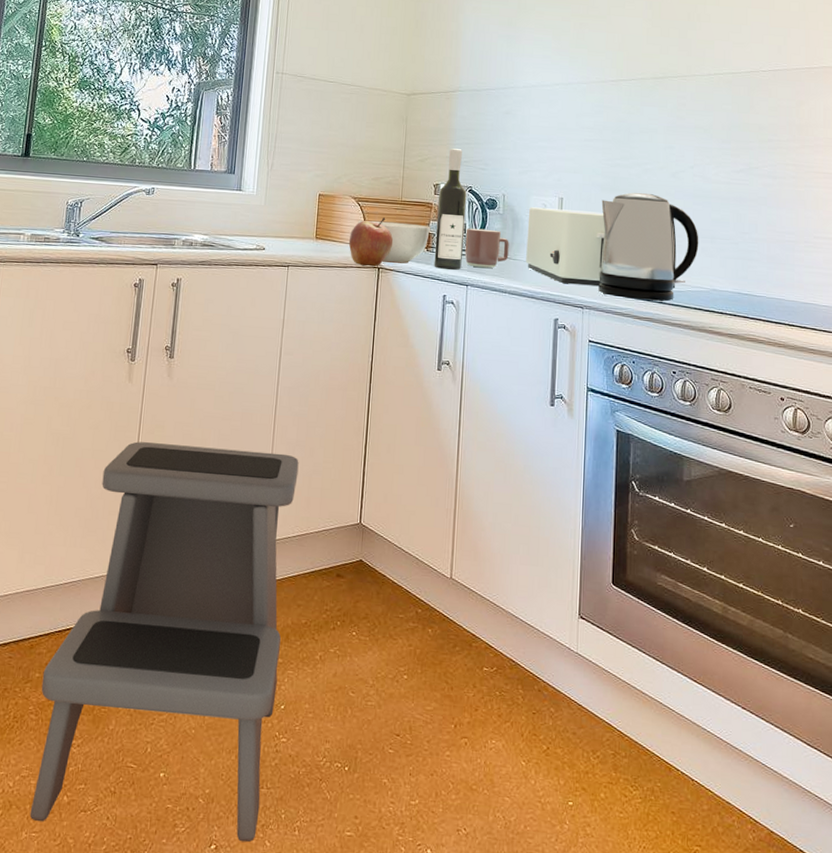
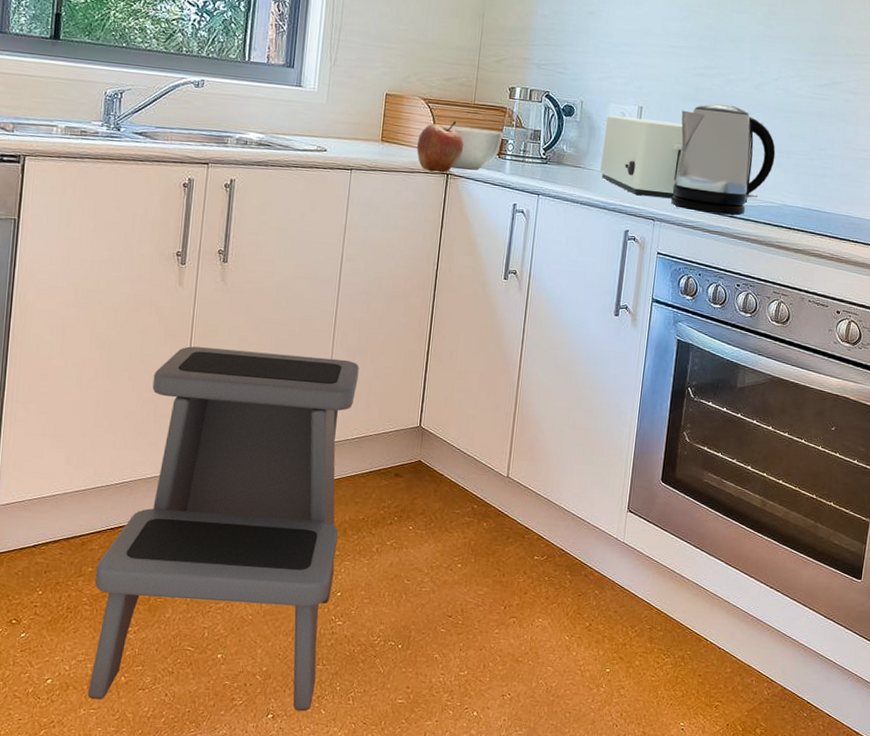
bottle: present [434,148,467,271] -> none [505,49,544,179]
mug: present [464,228,509,268] -> none [537,135,585,177]

